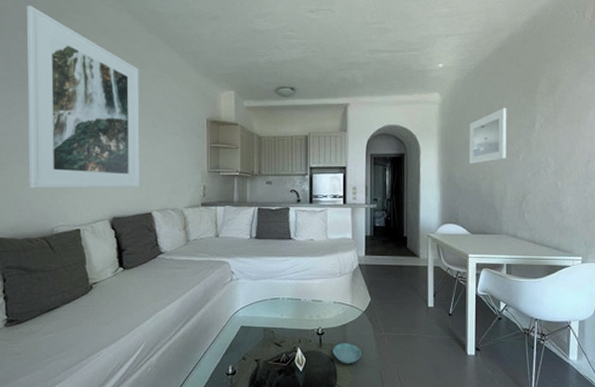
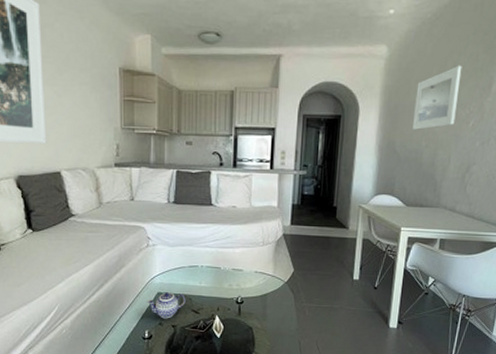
teapot: none [230,325,268,353] -> present [147,292,186,319]
saucer: present [333,343,361,364] -> none [252,312,281,333]

